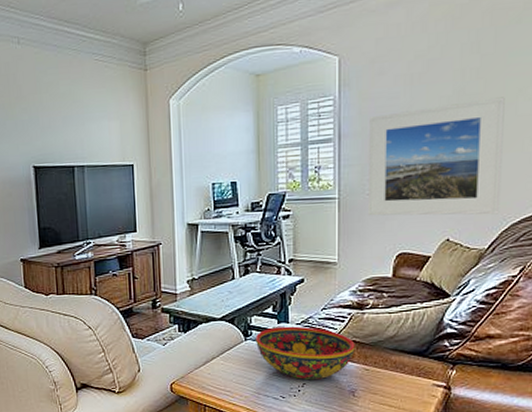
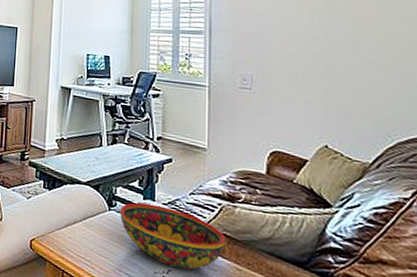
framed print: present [368,97,505,216] -> none [240,16,383,130]

